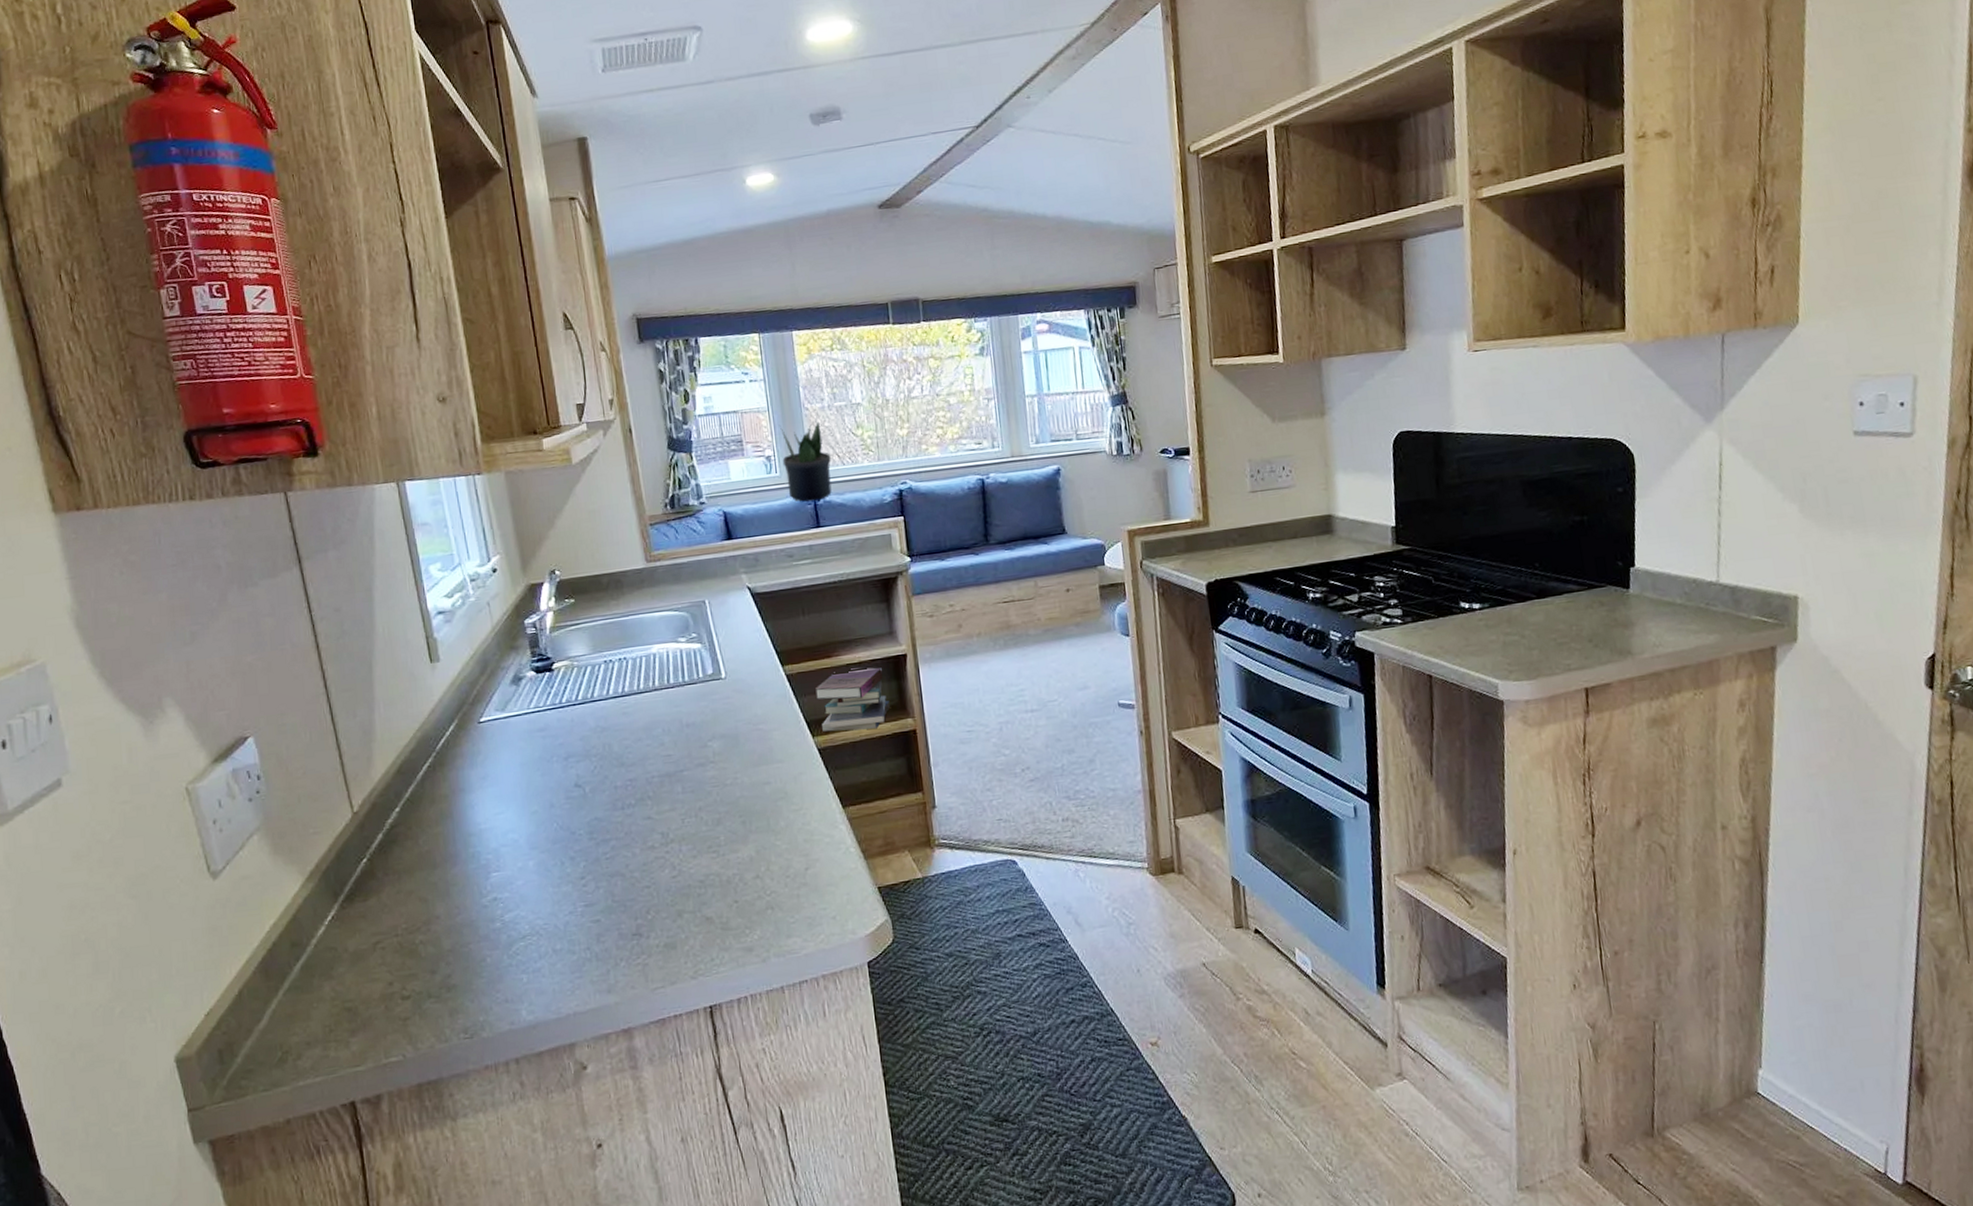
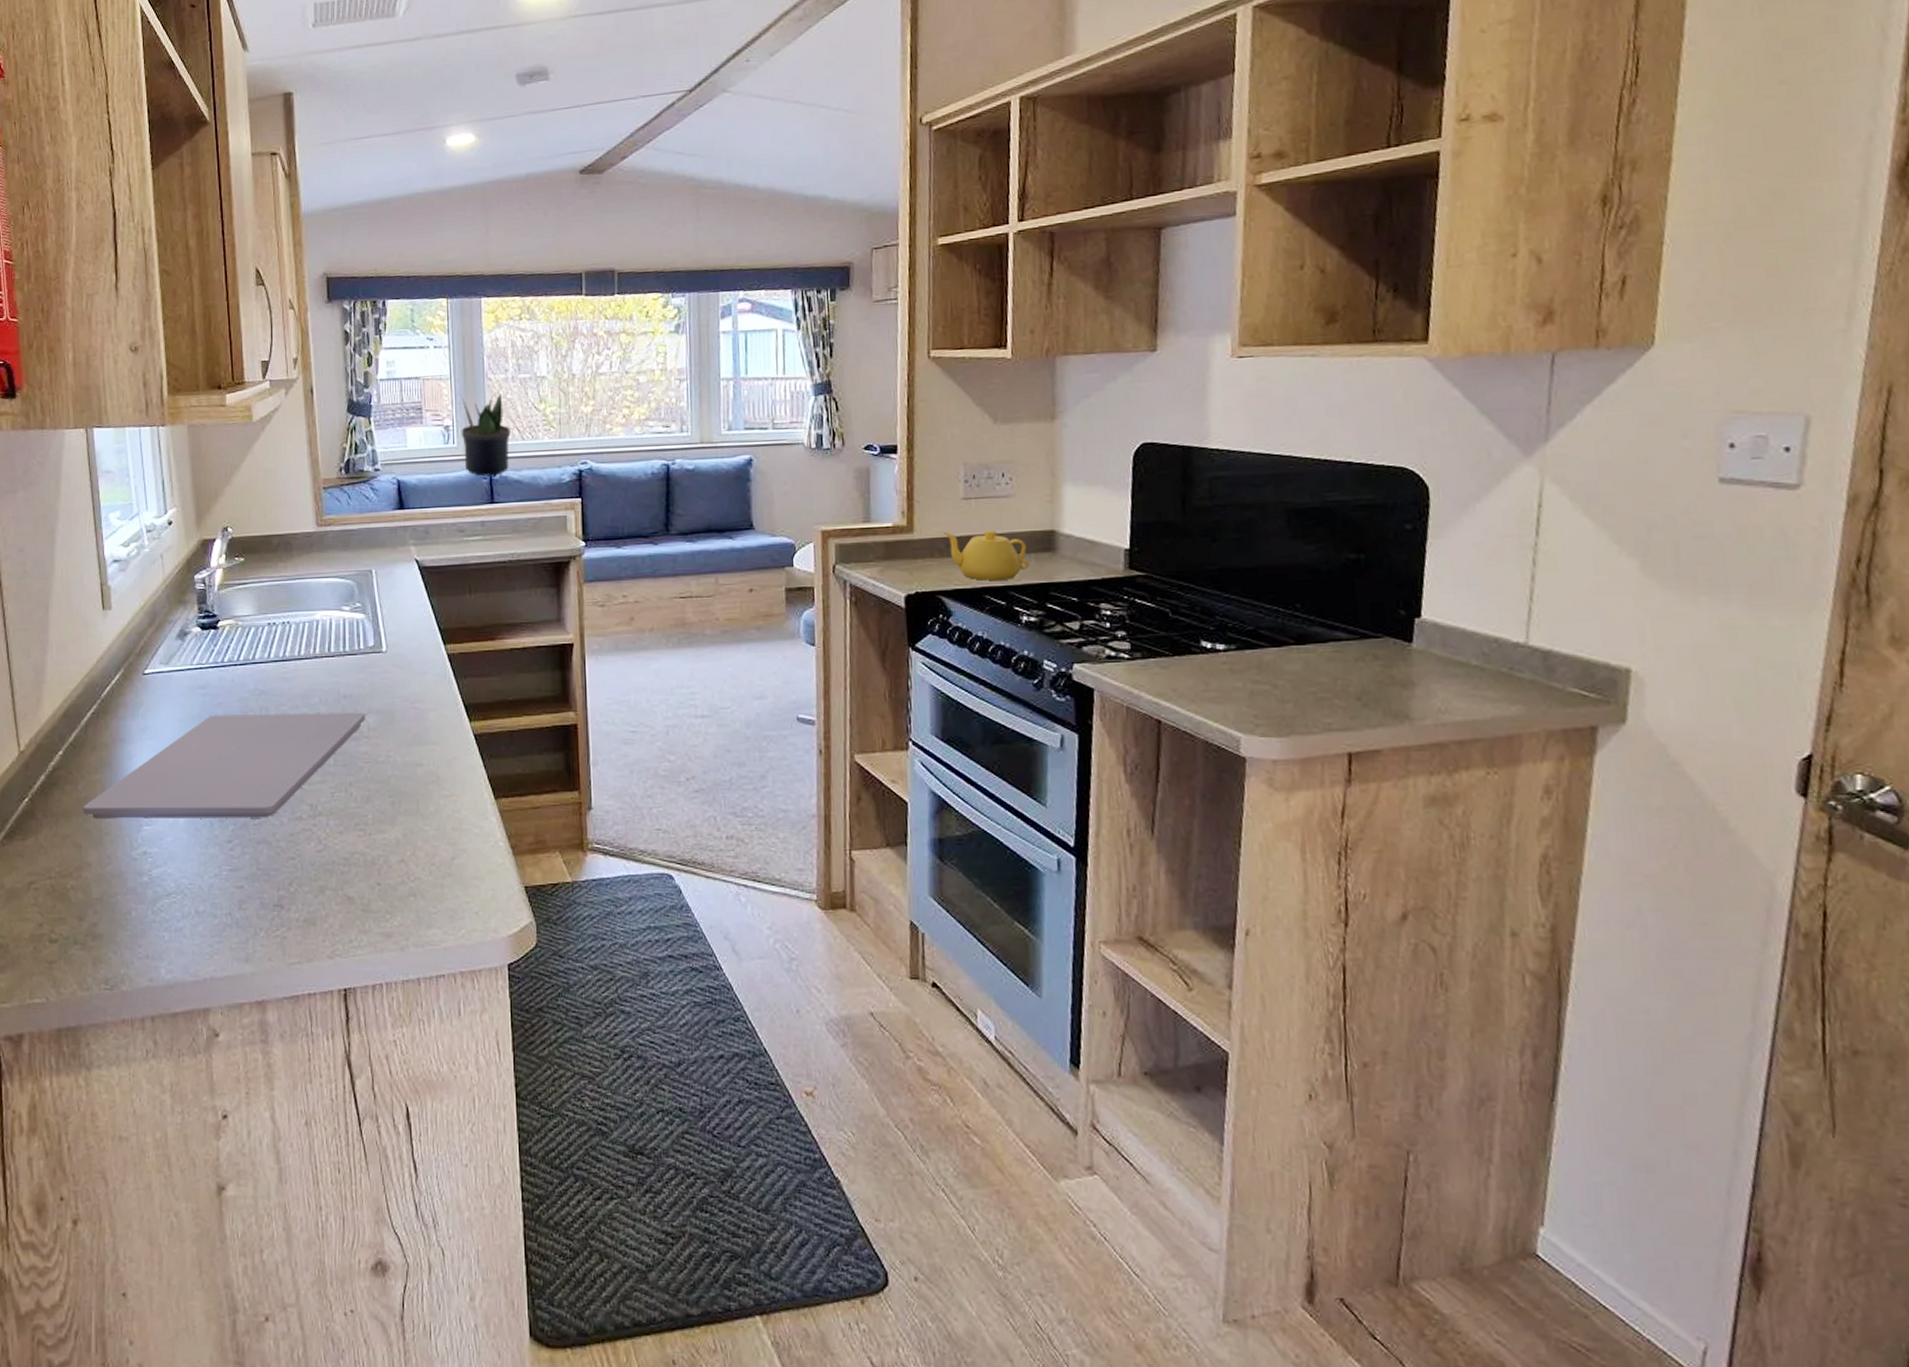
cutting board: none [426,738,710,871] -> present [83,712,366,819]
books: present [815,667,890,732] -> none [476,653,552,719]
teapot: none [1236,518,1312,565] -> present [944,529,1029,580]

